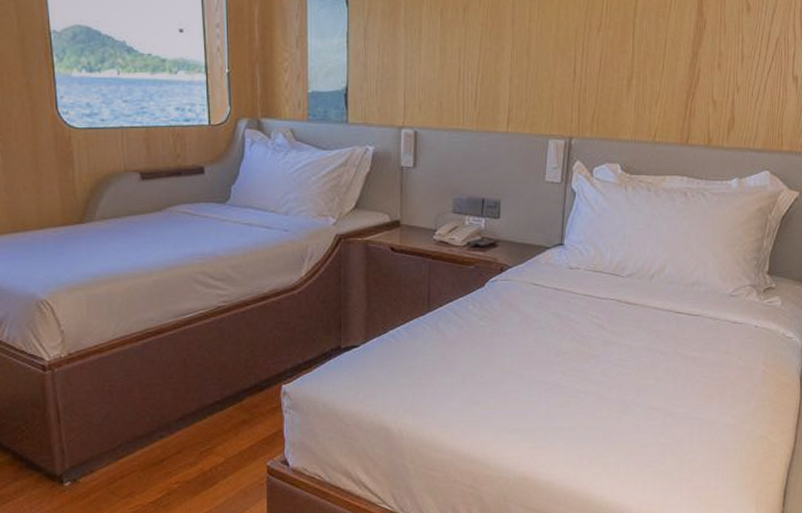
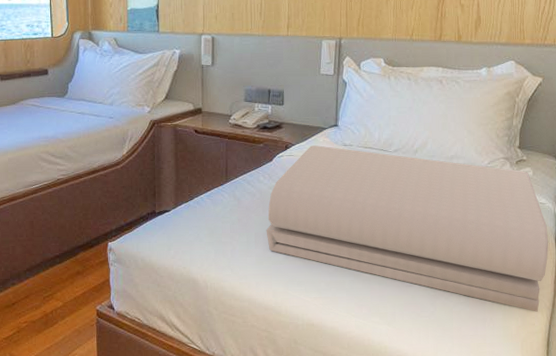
towel: none [474,268,794,460] -> present [266,145,549,312]

